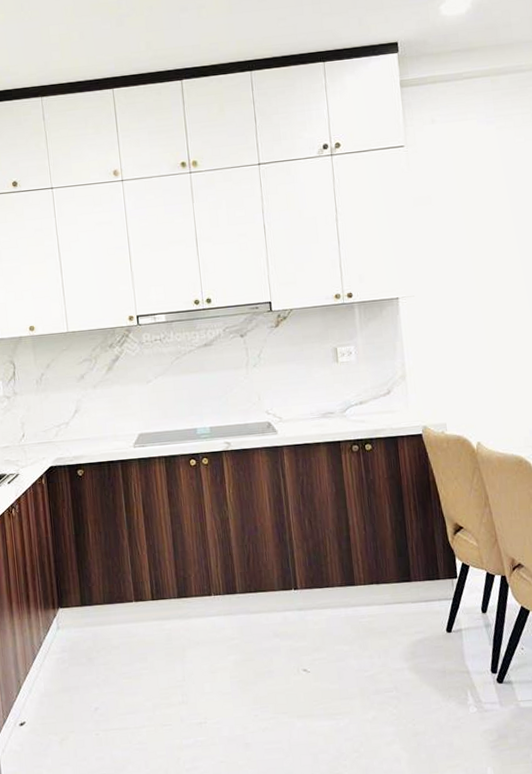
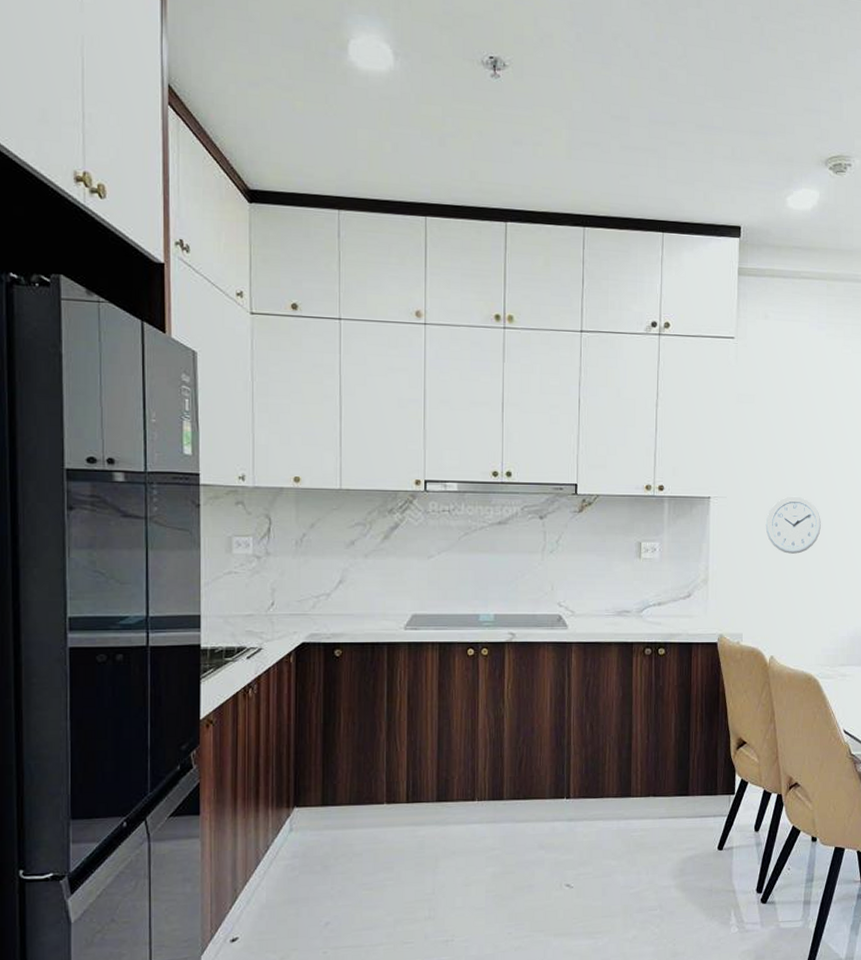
wall clock: none [456,286,514,342] -> present [765,496,821,554]

